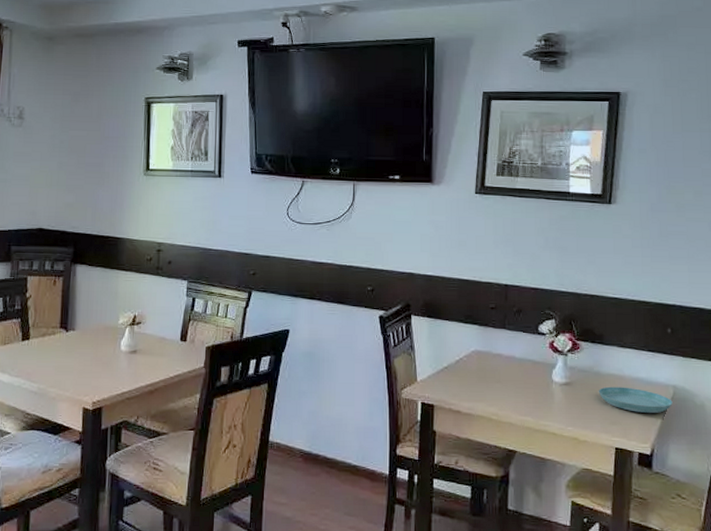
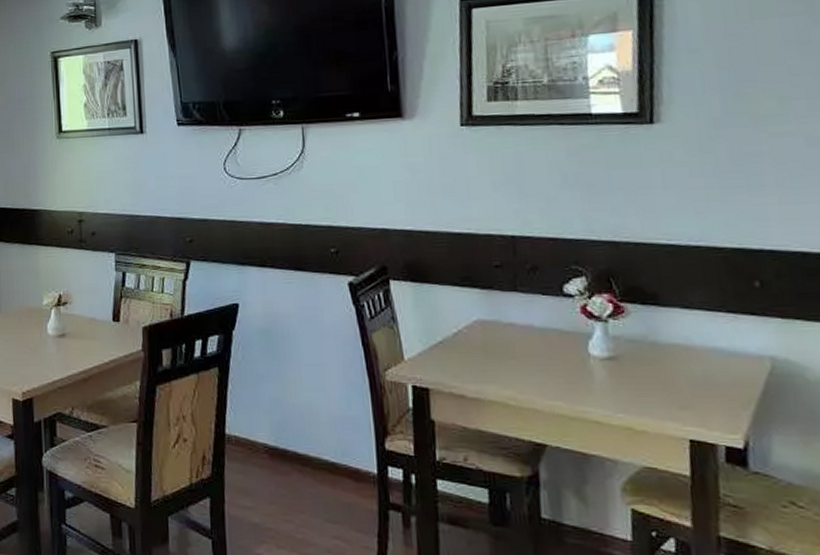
saucer: present [598,386,673,413] -> none [657,360,772,394]

